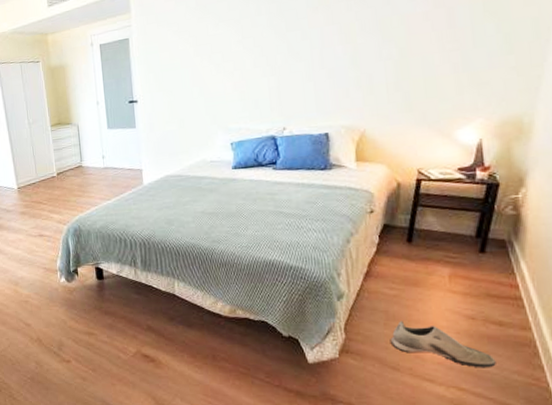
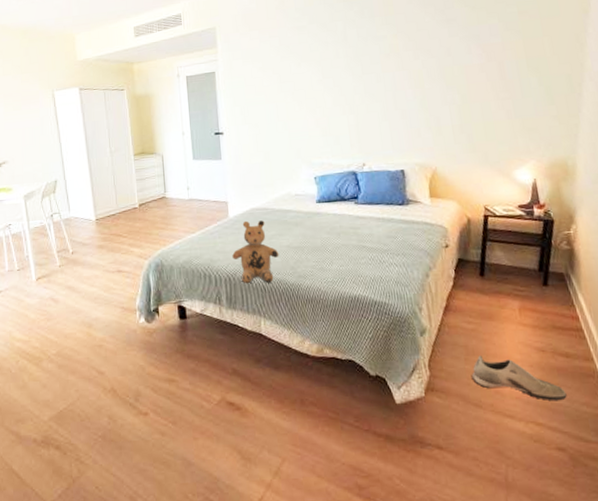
teddy bear: none [147,187,193,248] -> present [232,220,279,284]

